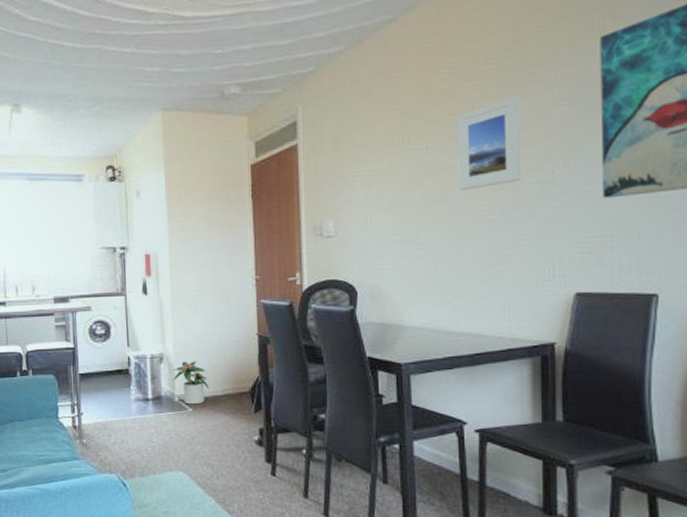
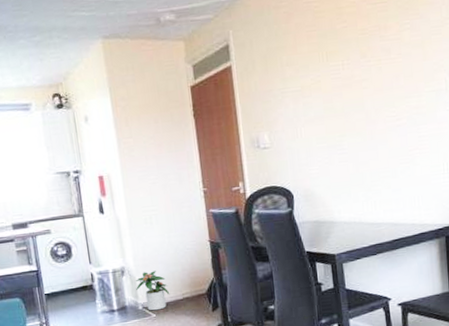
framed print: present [457,97,521,190] -> none [366,17,421,100]

